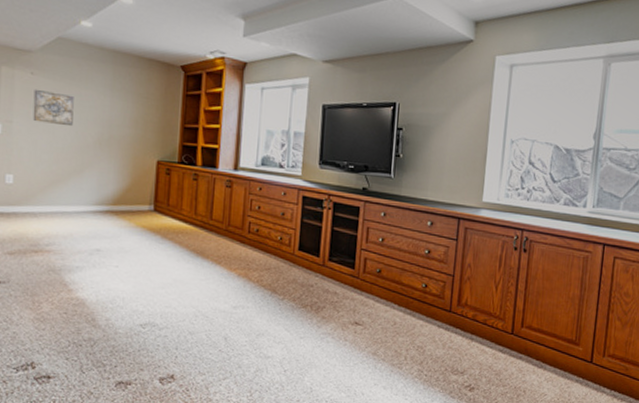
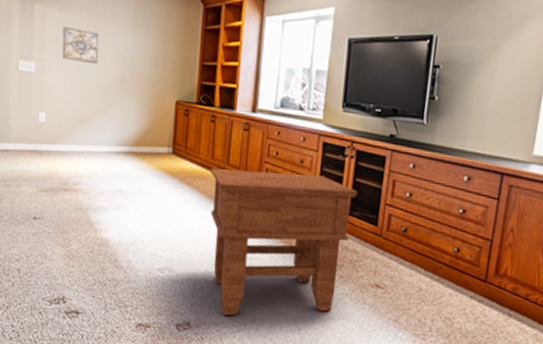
side table: none [194,223,336,365] -> present [210,168,359,316]

